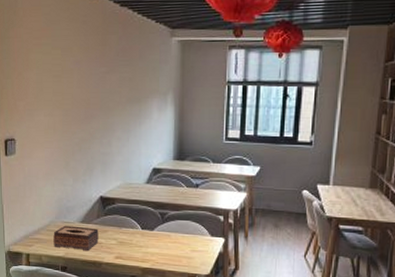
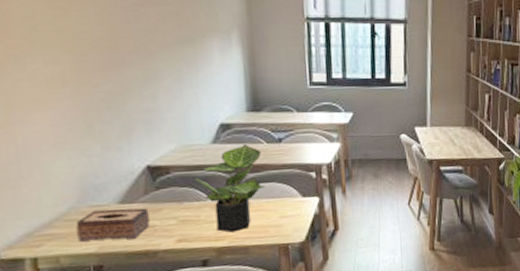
potted plant: none [130,187,182,257] -> present [193,145,265,233]

